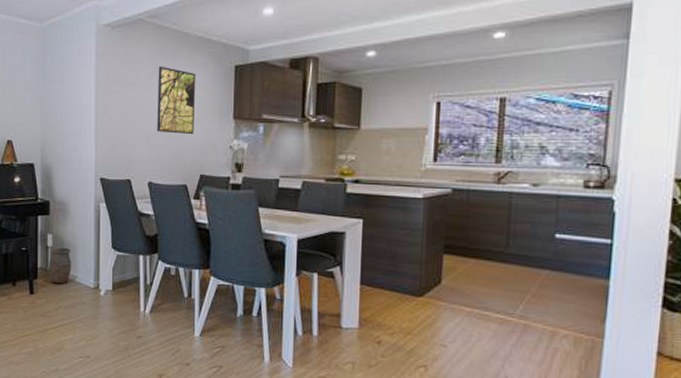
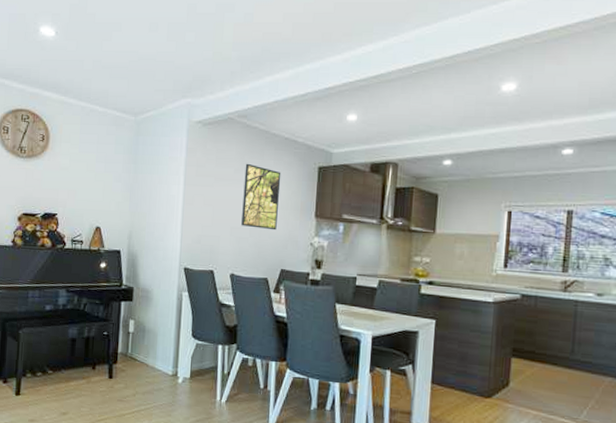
vase: present [49,247,72,284] -> none [129,333,152,370]

